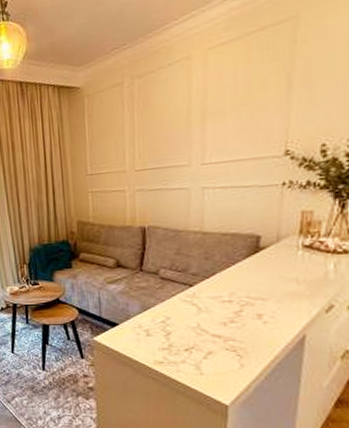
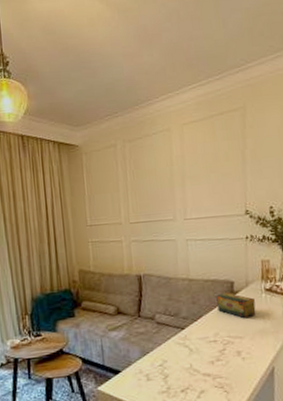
tea box: none [236,248,288,278] -> present [216,292,256,318]

